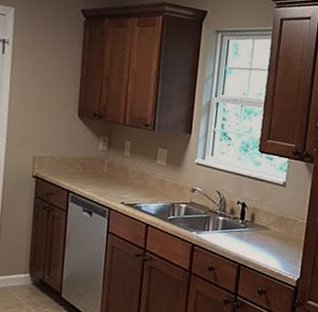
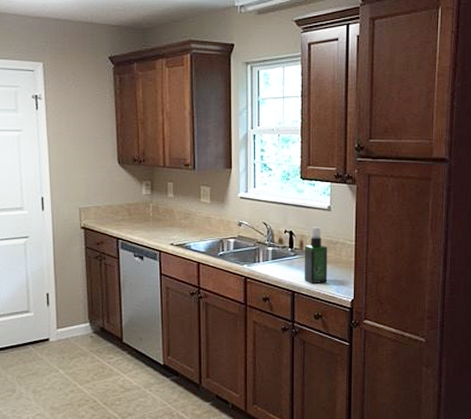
spray bottle: none [251,201,279,259] -> present [304,227,328,283]

